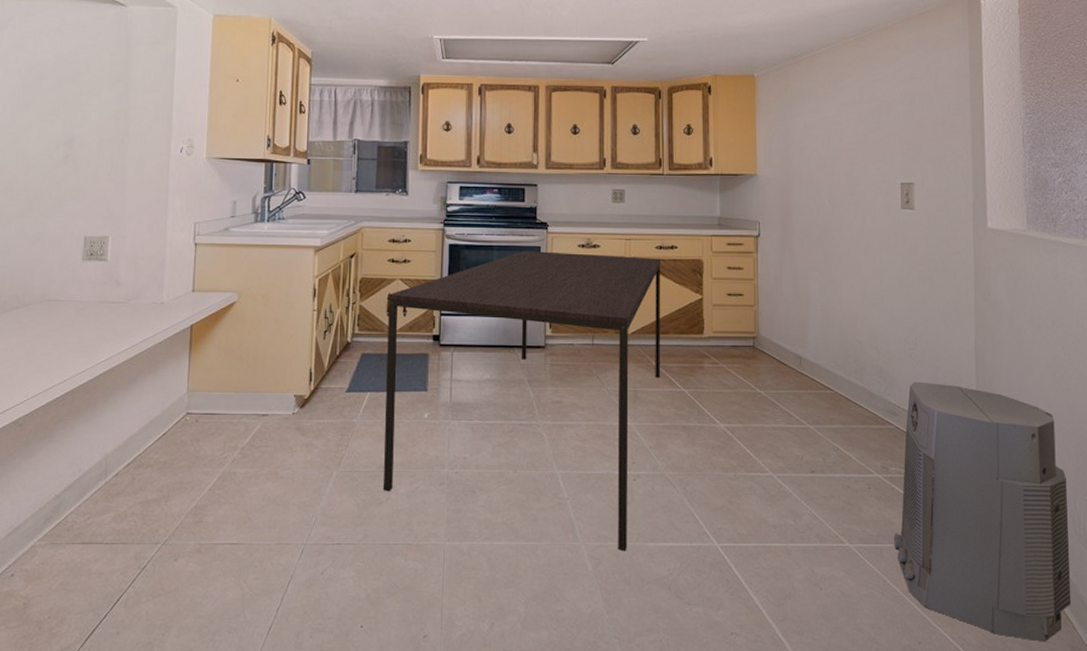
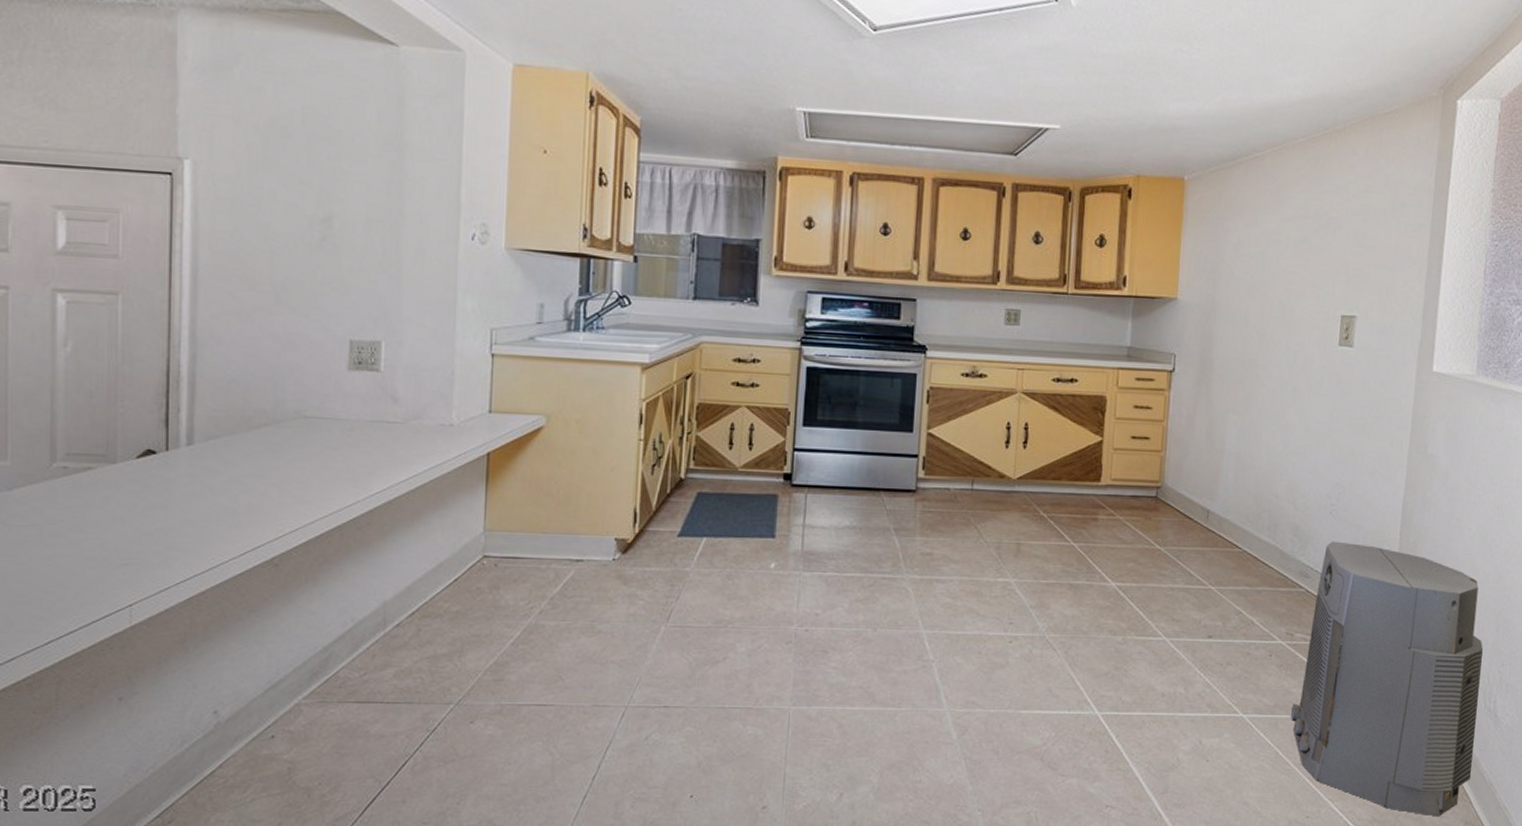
dining table: present [384,251,660,552] -> none [720,378,1057,719]

